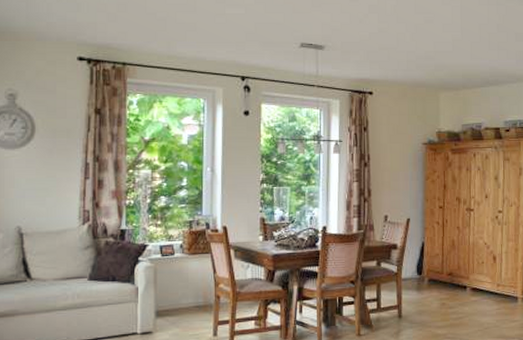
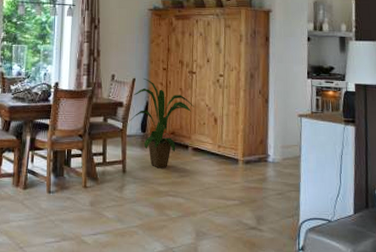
house plant: none [404,217,473,311] -> present [129,78,195,168]

